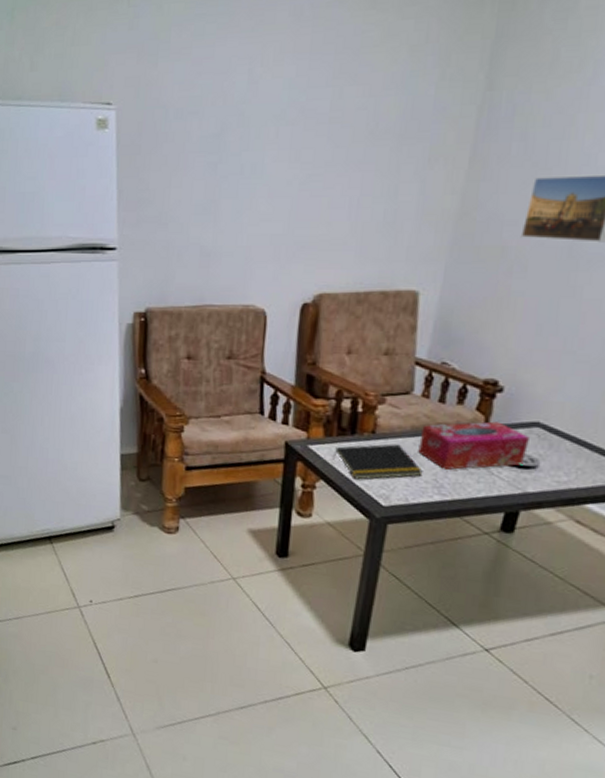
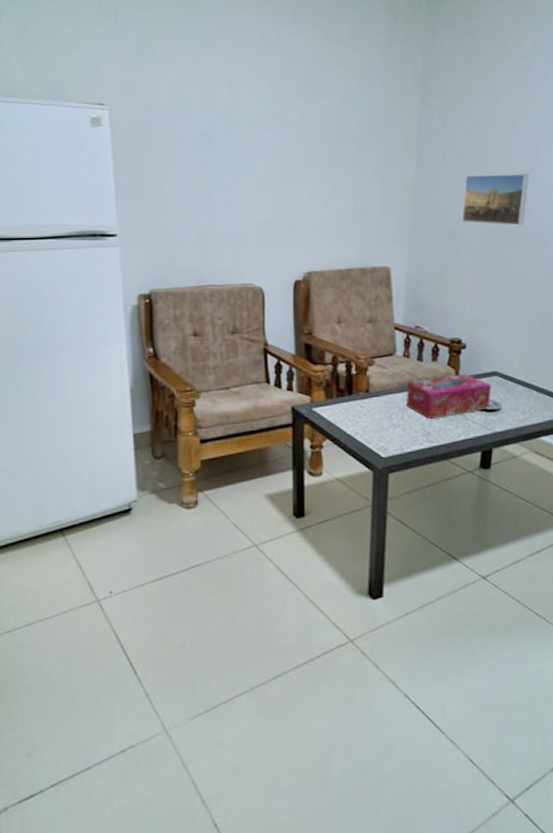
notepad: present [333,444,423,480] -> none [335,400,412,436]

